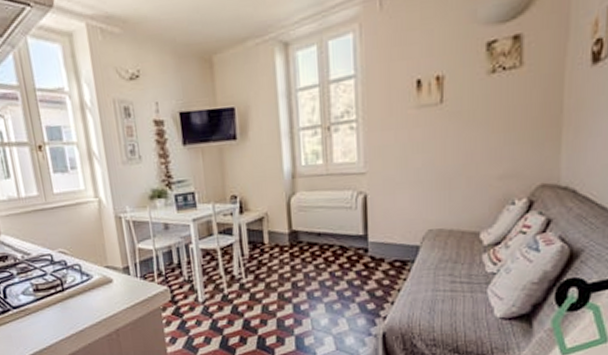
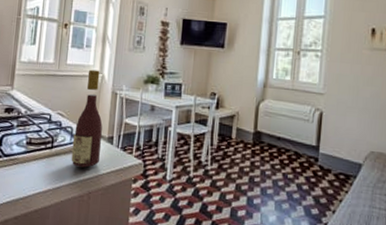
wine bottle: none [81,194,120,306] -> present [71,69,103,168]

